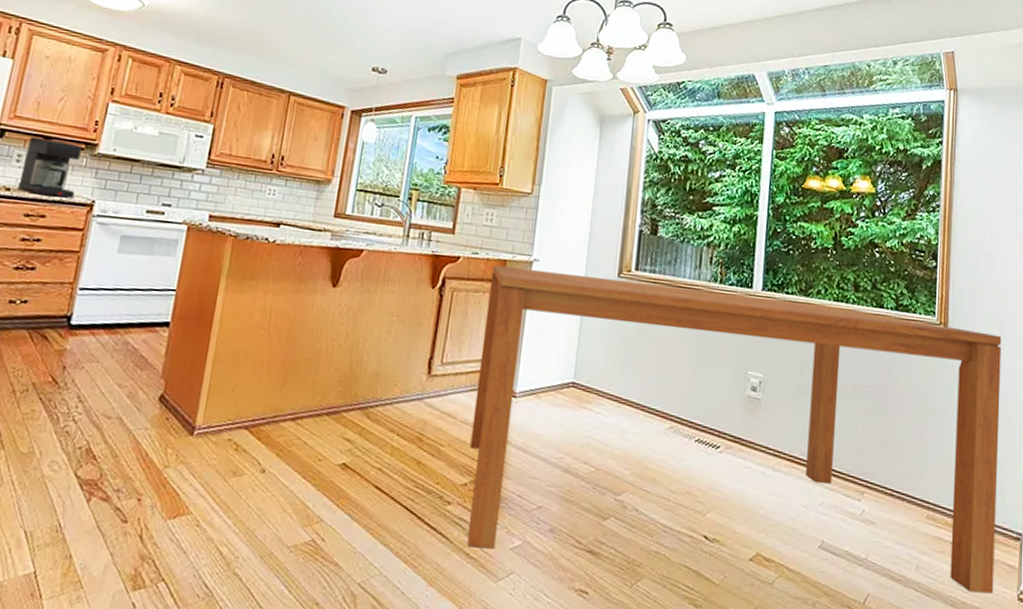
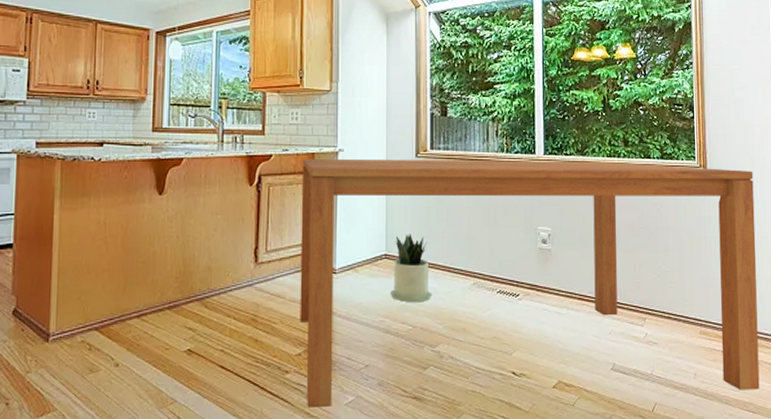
planter: none [573,362,622,442] -> present [389,234,432,303]

